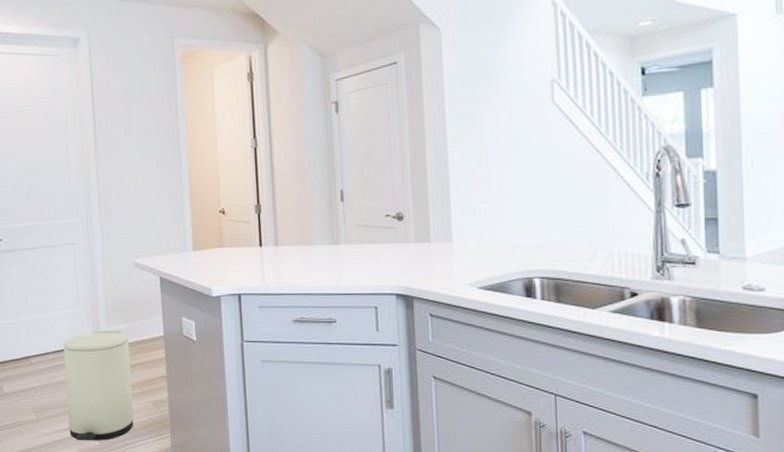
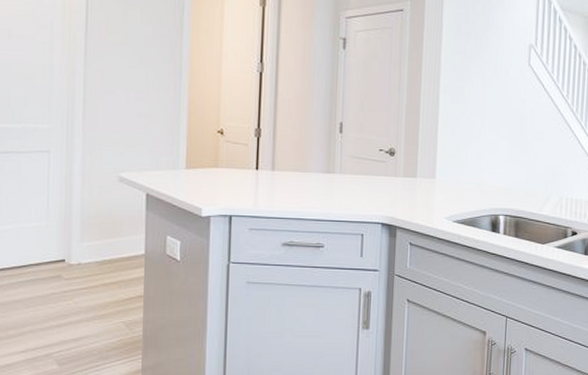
pedal bin: present [63,330,134,440] -> none [23,246,104,364]

